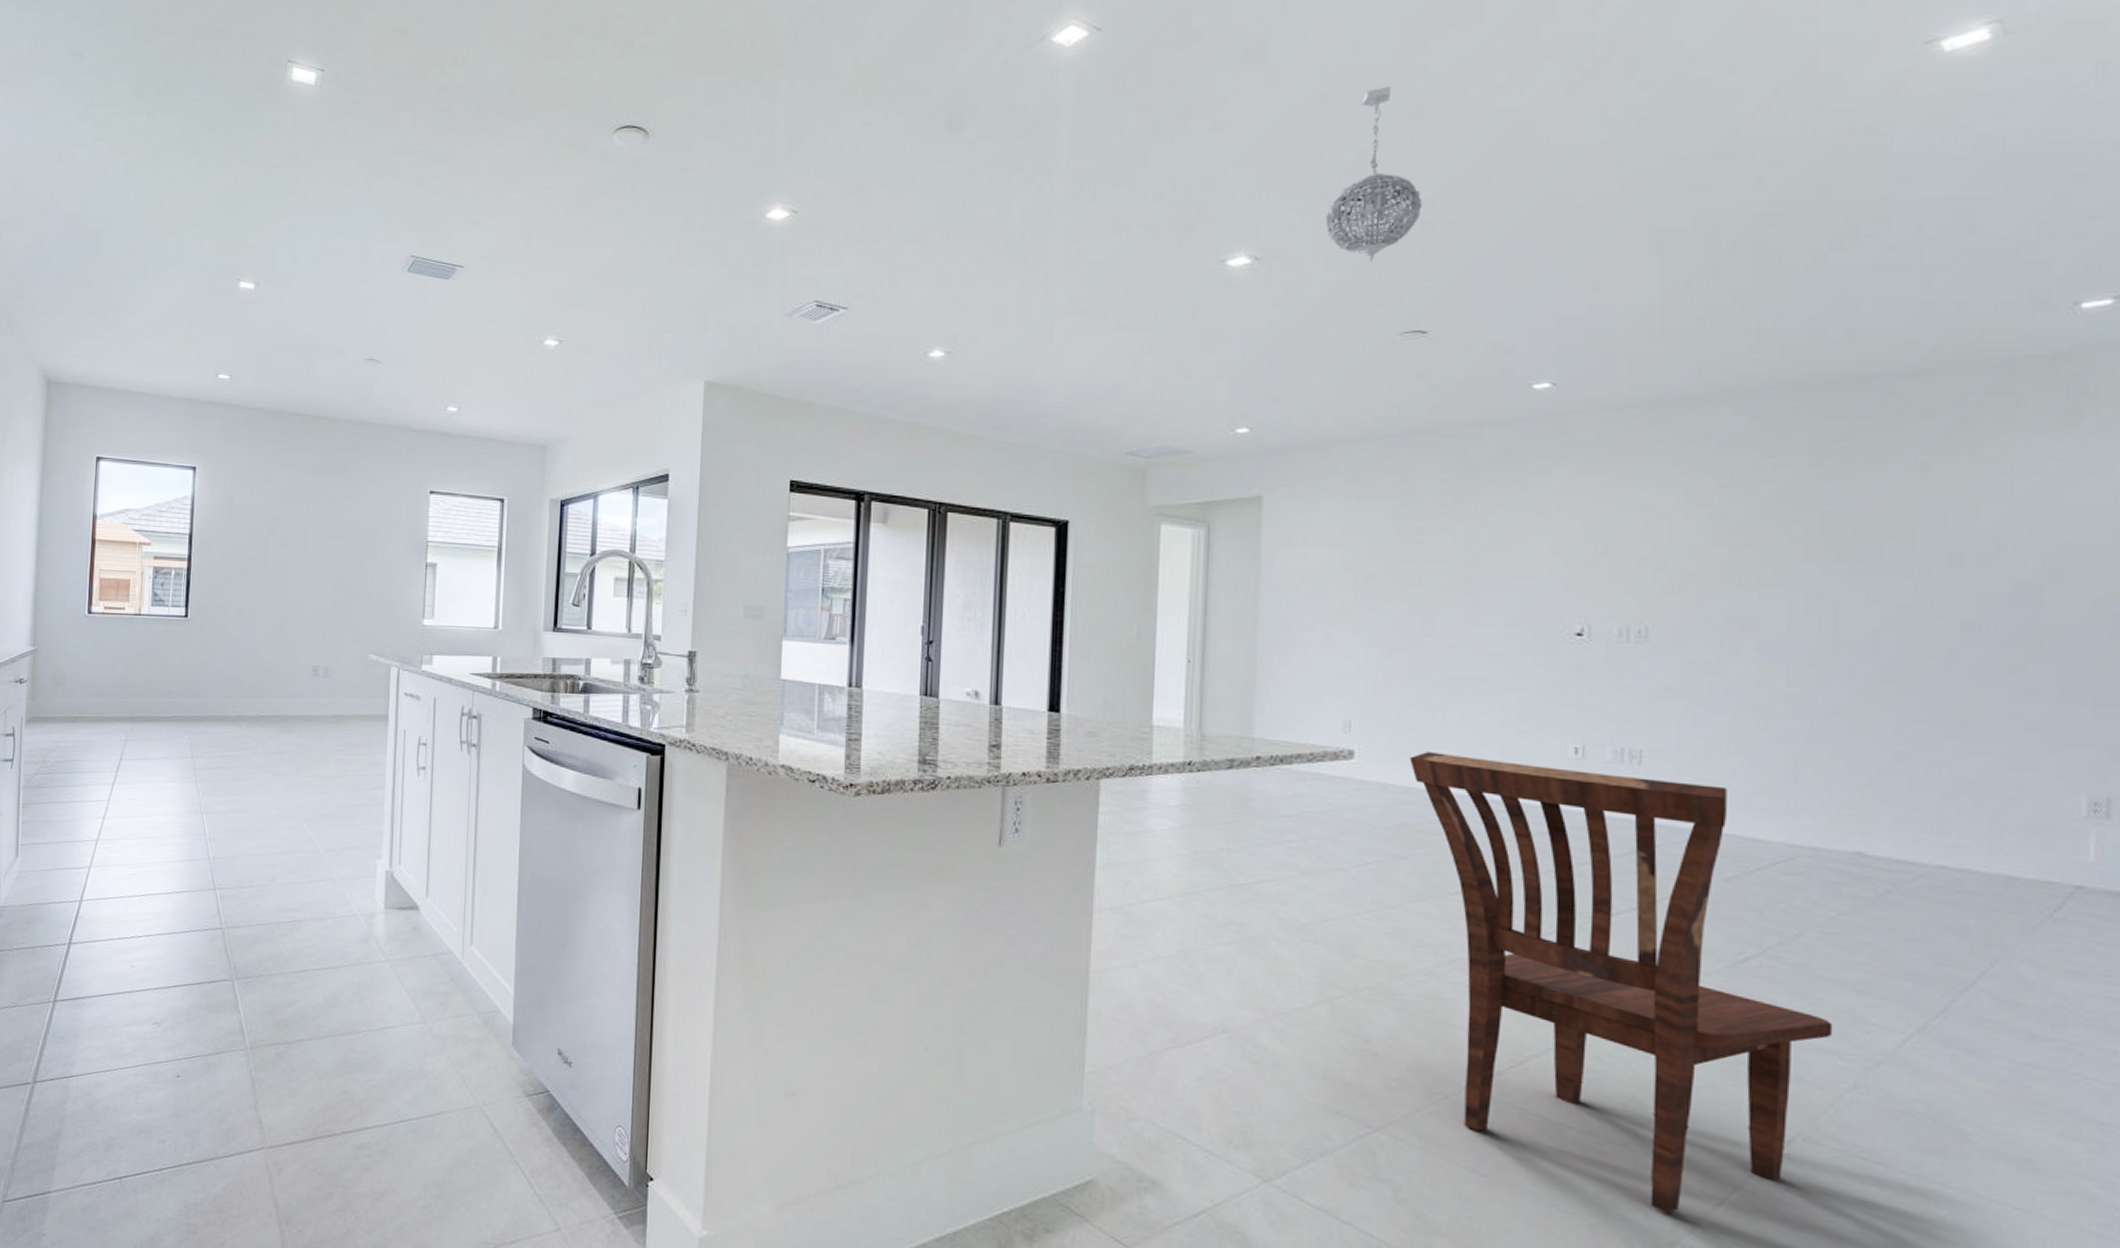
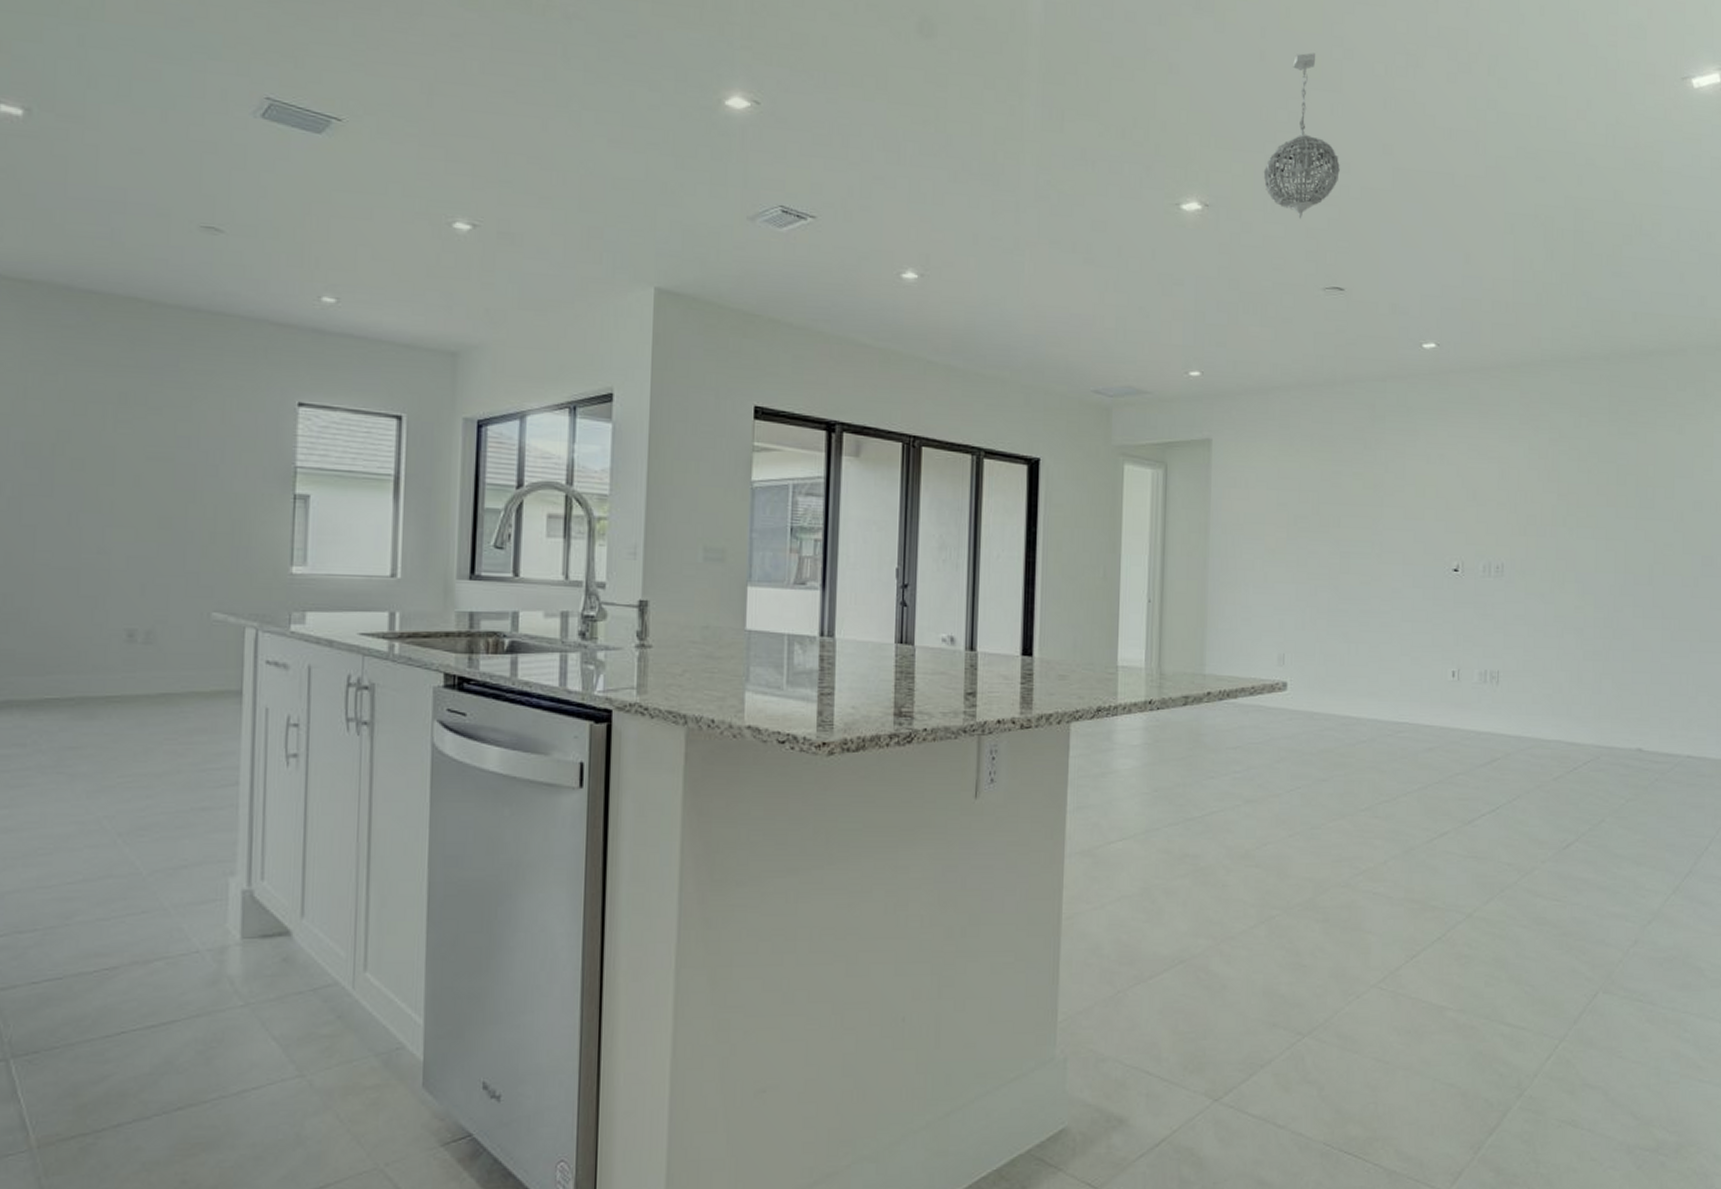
dining chair: present [1410,752,1833,1214] -> none [1330,681,1622,1071]

